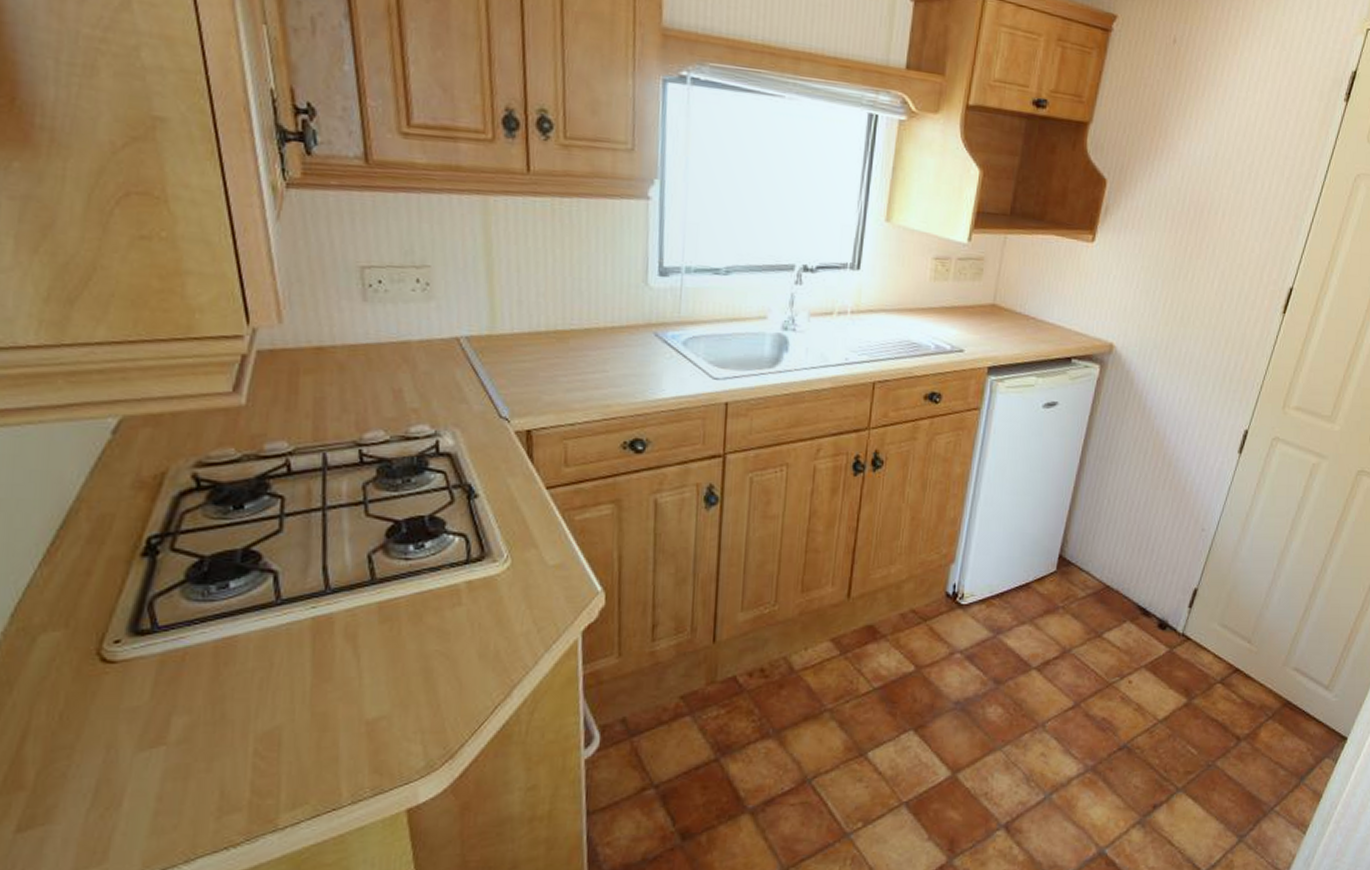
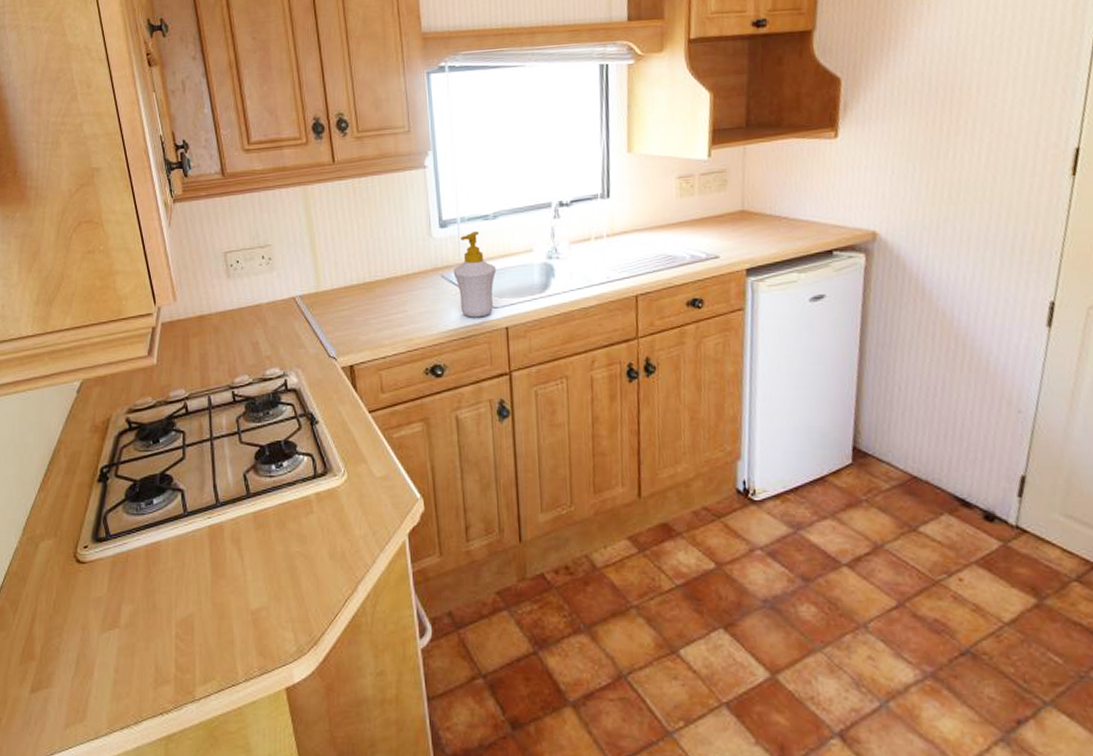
soap bottle: none [669,286,722,388] -> present [453,231,497,318]

